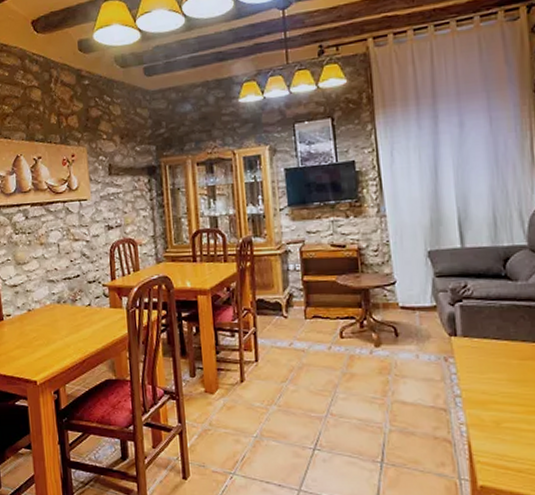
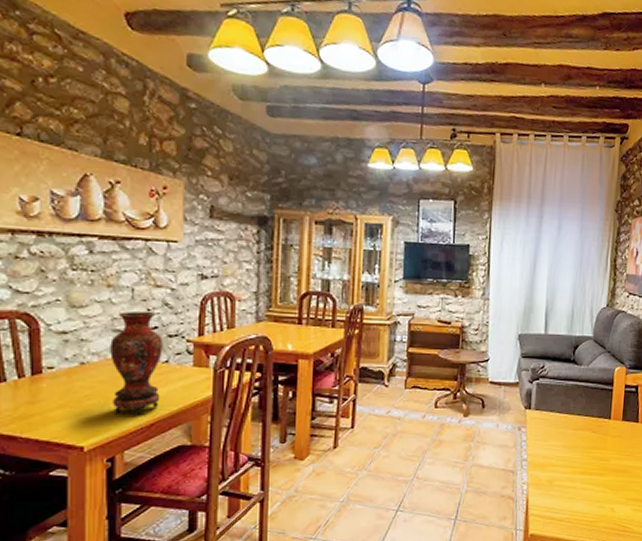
vase: none [47,262,88,353] -> present [110,310,163,416]

